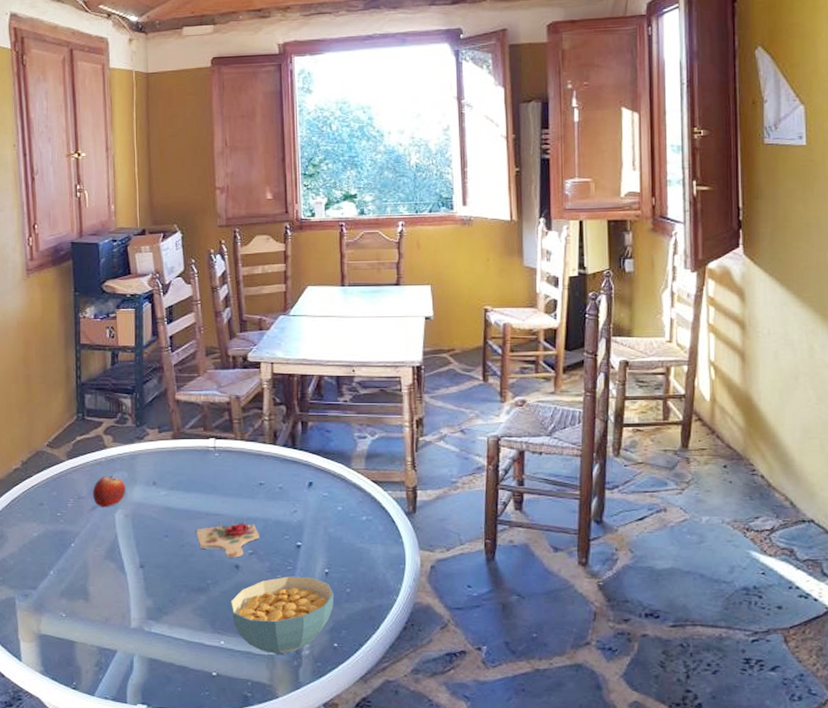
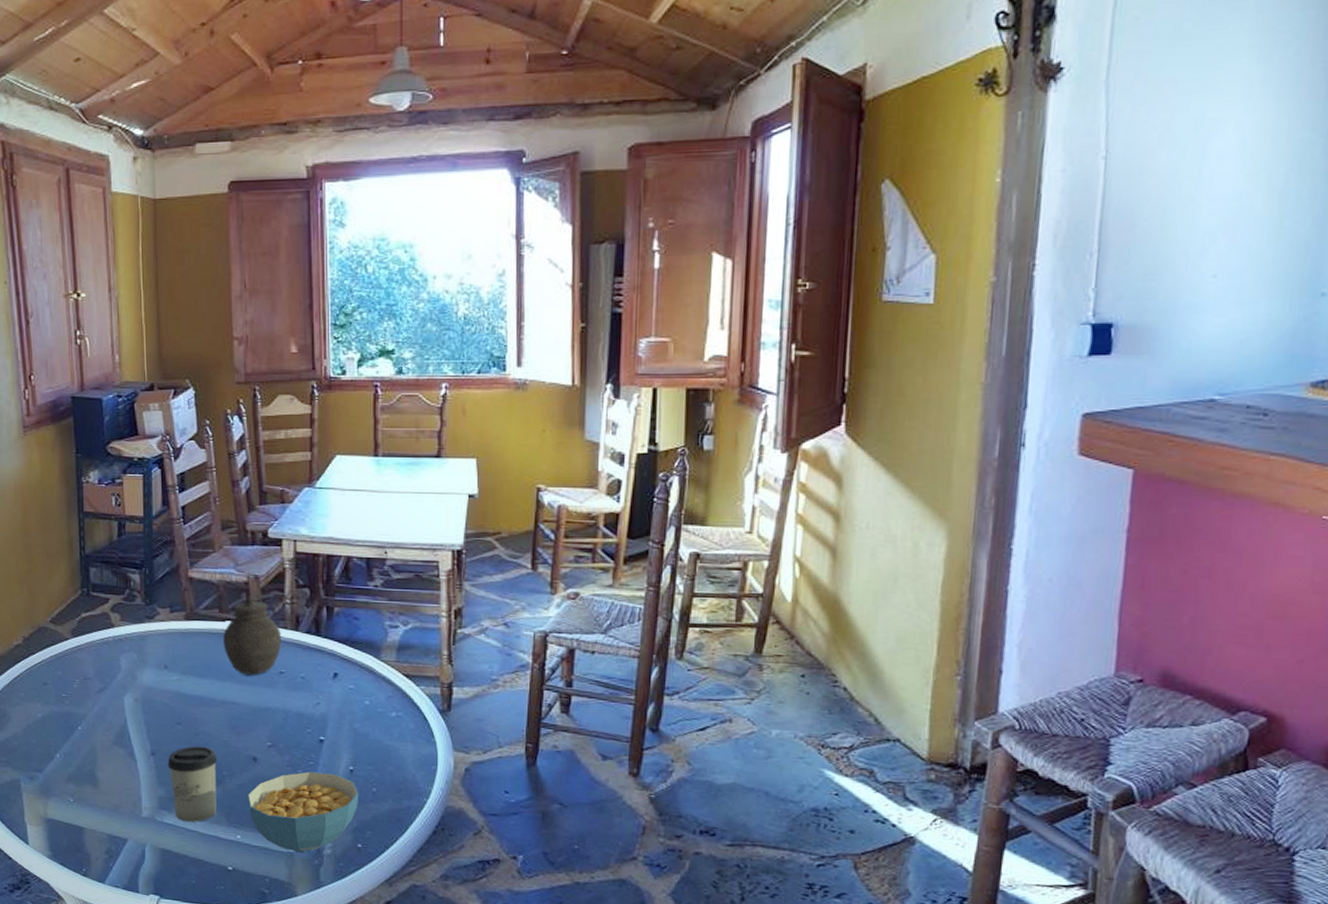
fruit: present [93,475,125,507] -> none [100,656,135,690]
cup: none [155,557,202,631] -> present [167,746,217,822]
cutting board: present [196,517,259,558] -> none [211,707,279,750]
jar: none [207,415,261,487] -> present [223,596,282,675]

